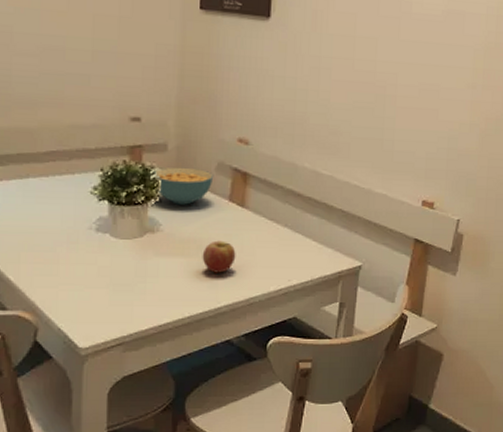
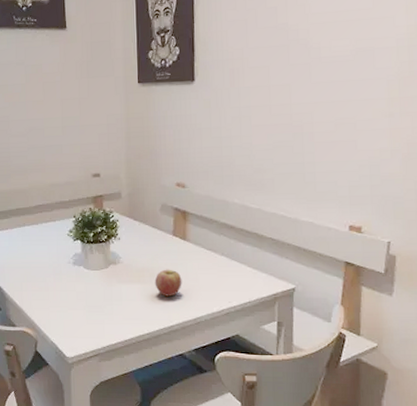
cereal bowl: present [154,167,214,205] -> none [112,210,159,241]

